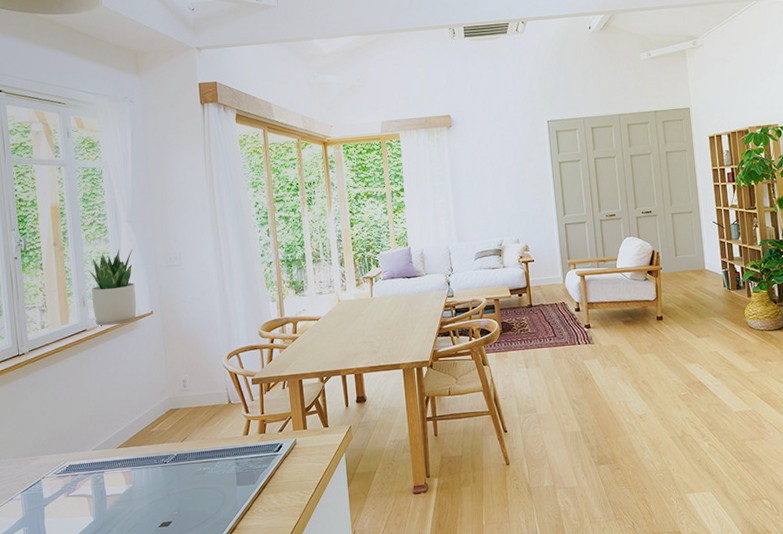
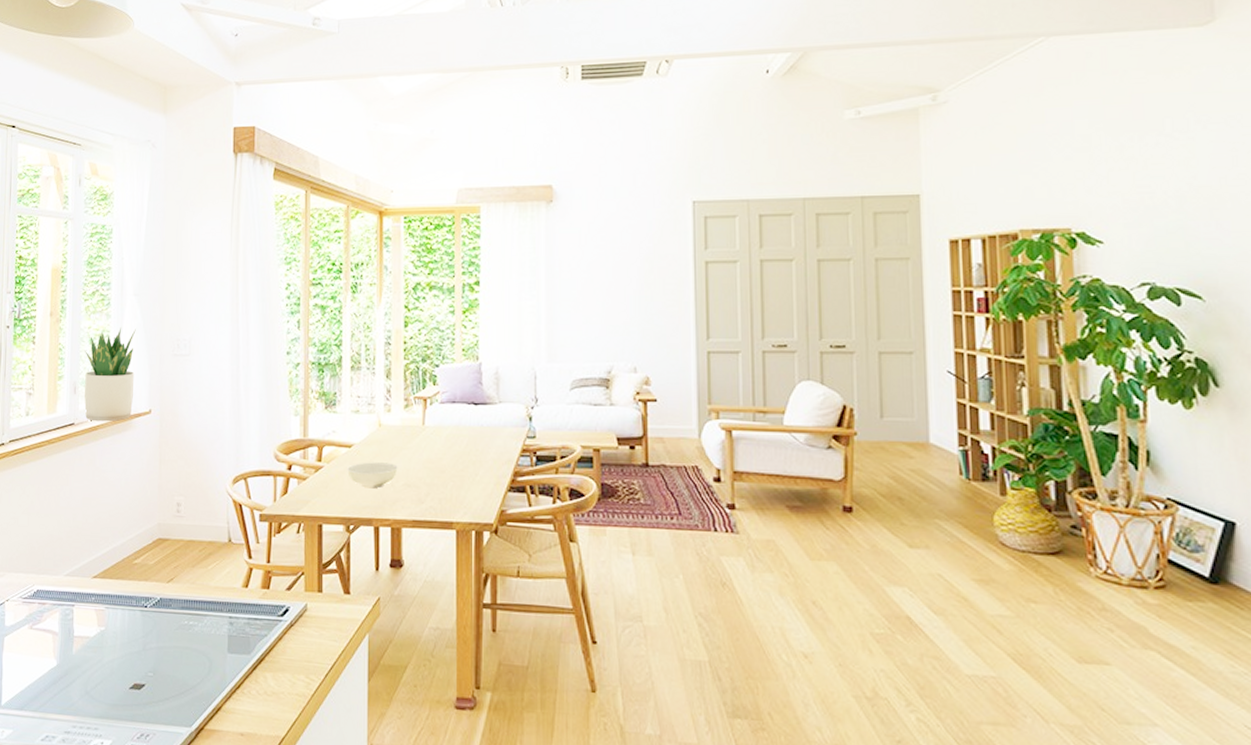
bowl: none [317,327,356,349] -> present [347,462,398,489]

